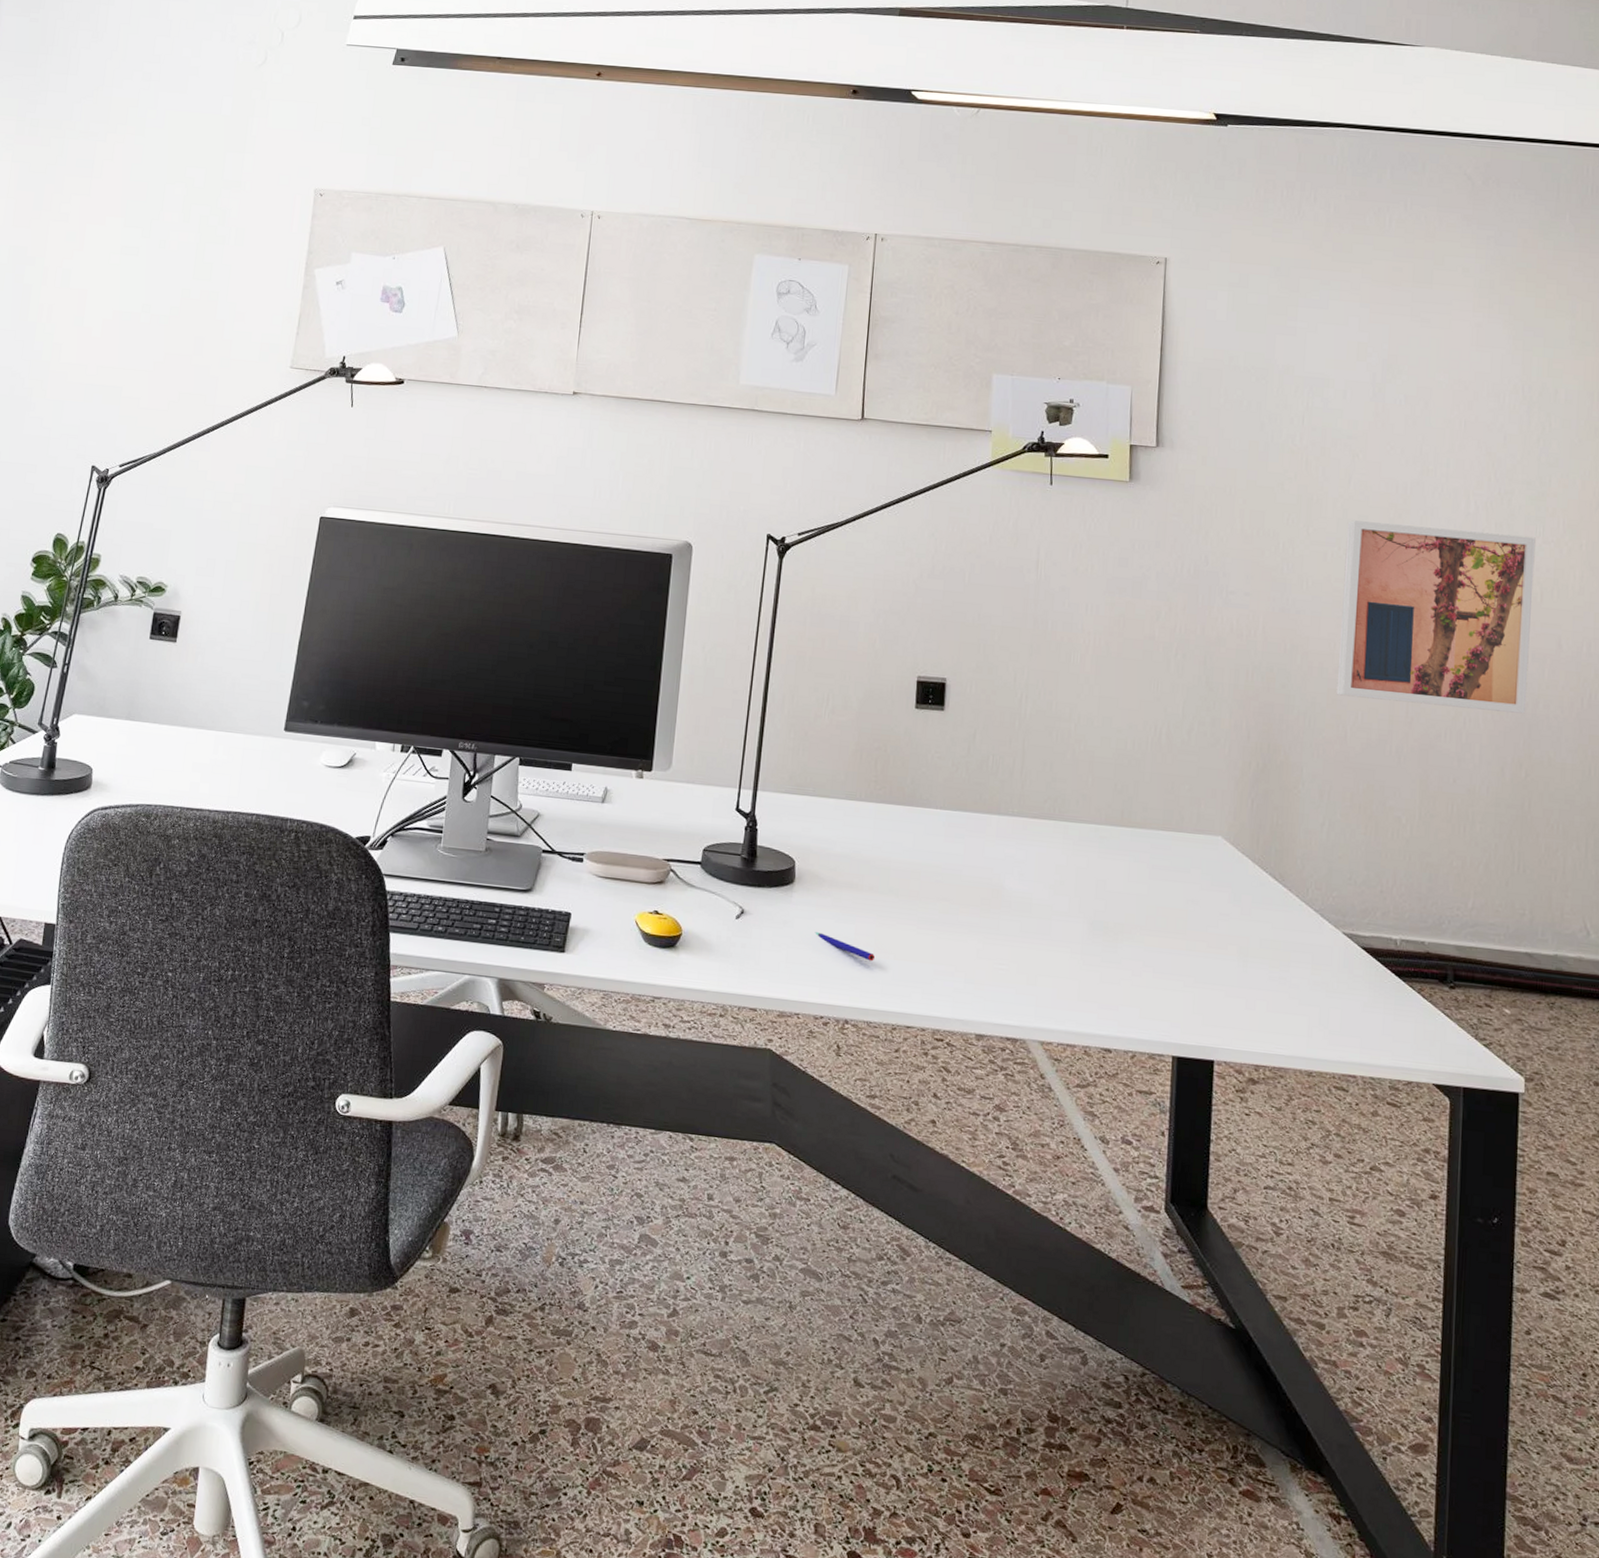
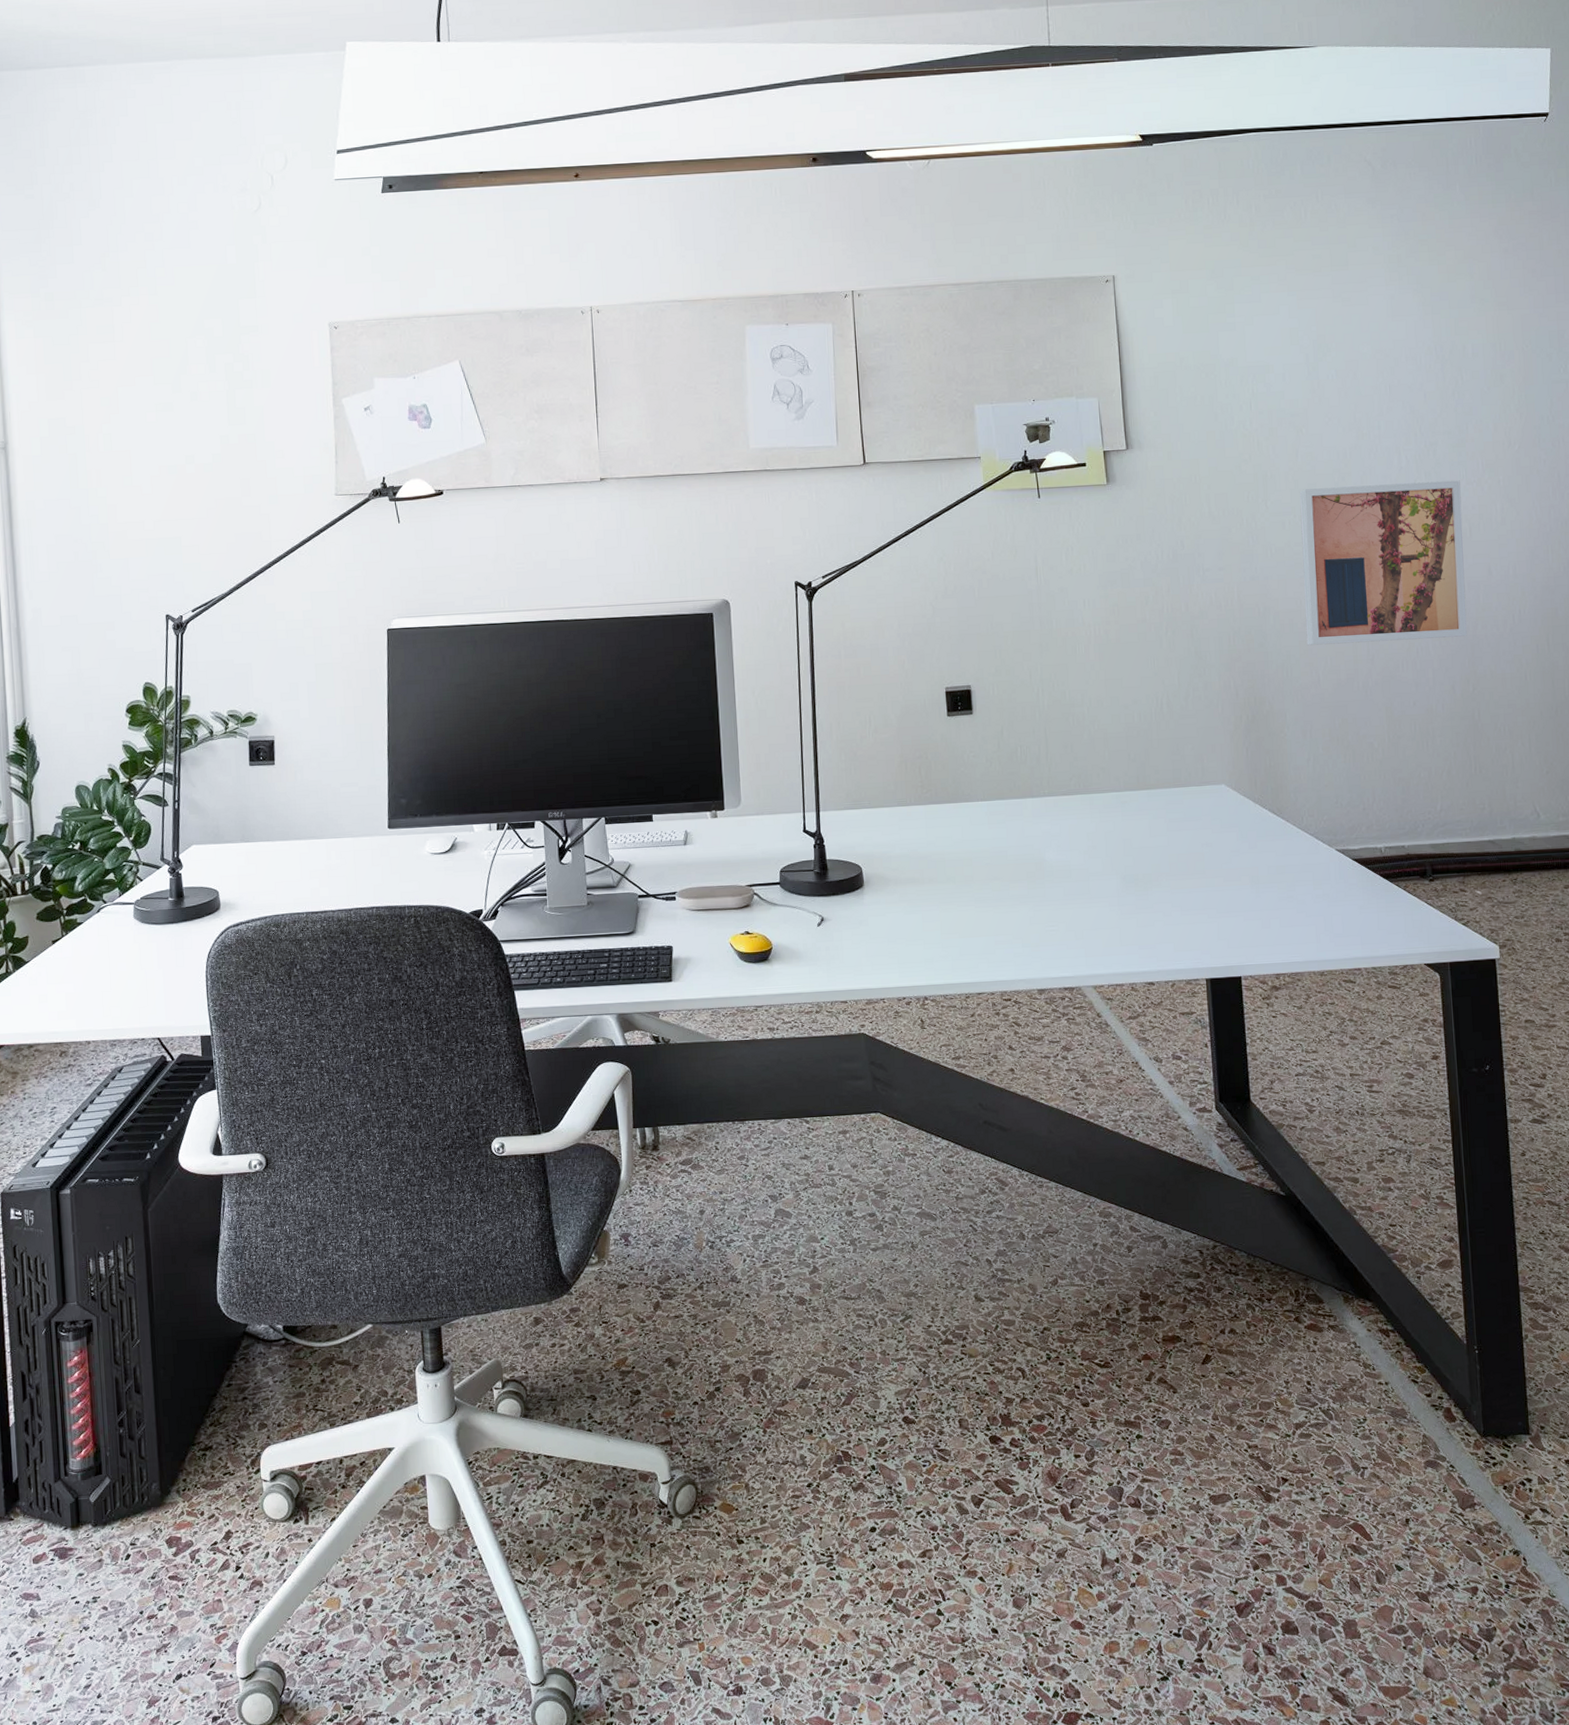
pen: present [815,932,875,962] -> none [888,926,942,943]

